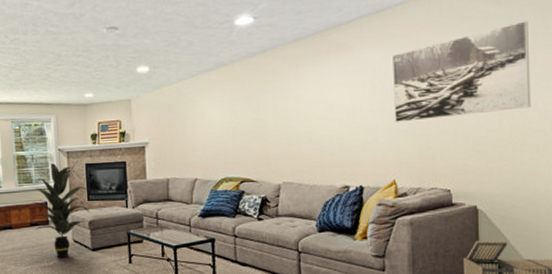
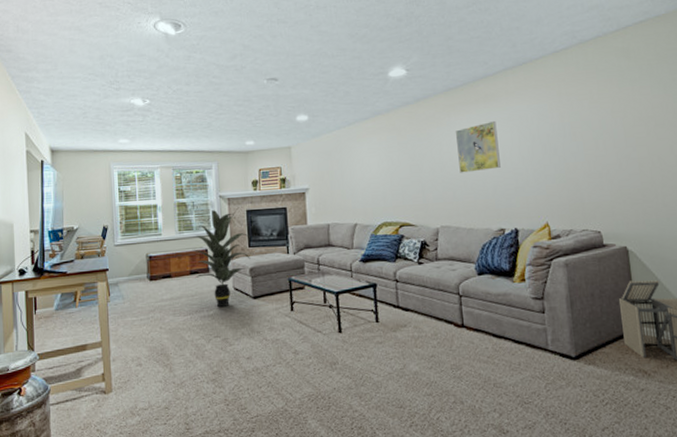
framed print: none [302,72,349,128] -> present [455,120,501,173]
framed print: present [391,21,531,122] -> none [536,73,667,167]

